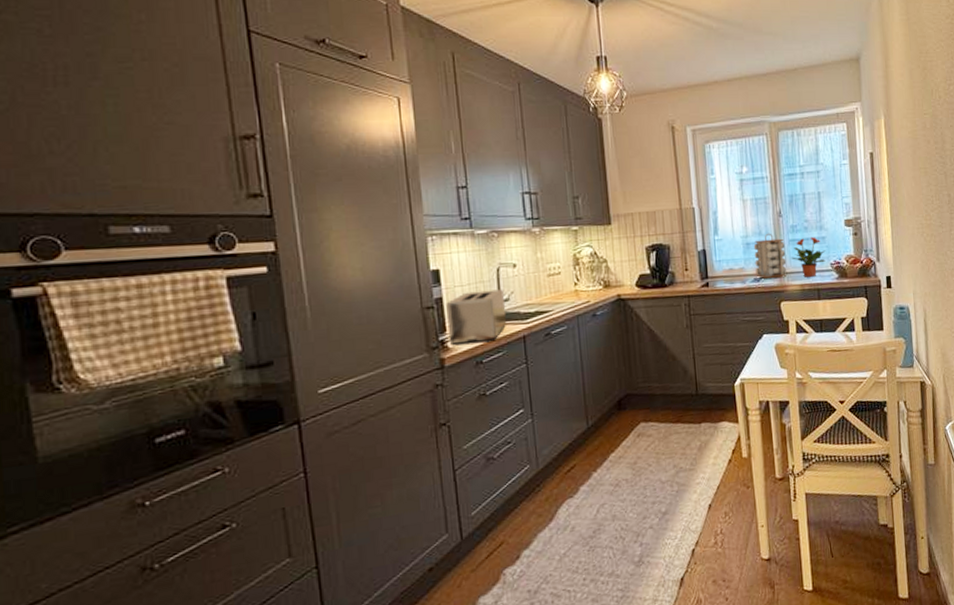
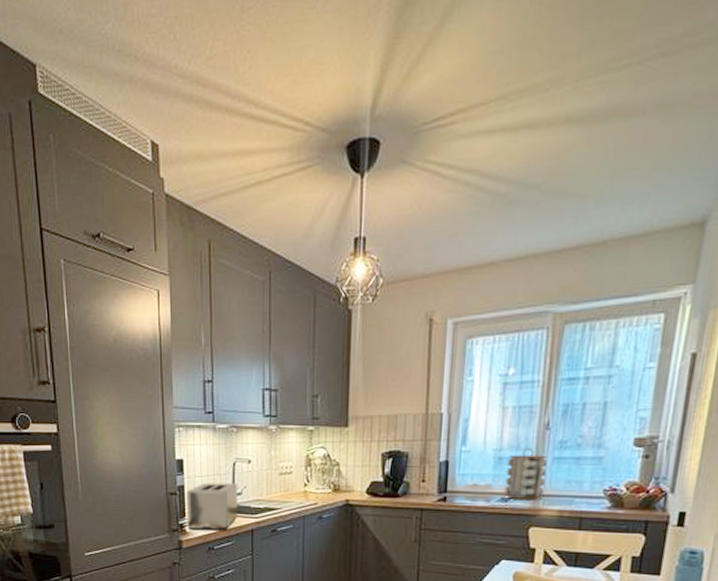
potted plant: present [791,237,826,277] -> none [552,456,601,503]

